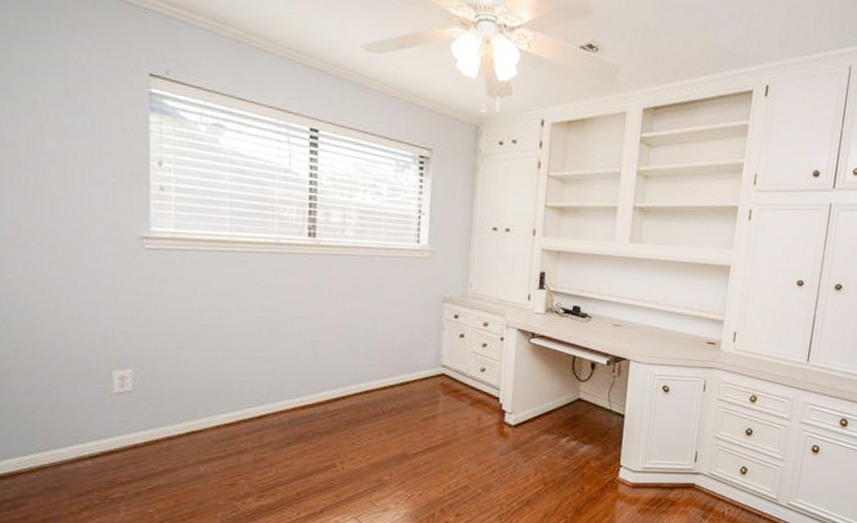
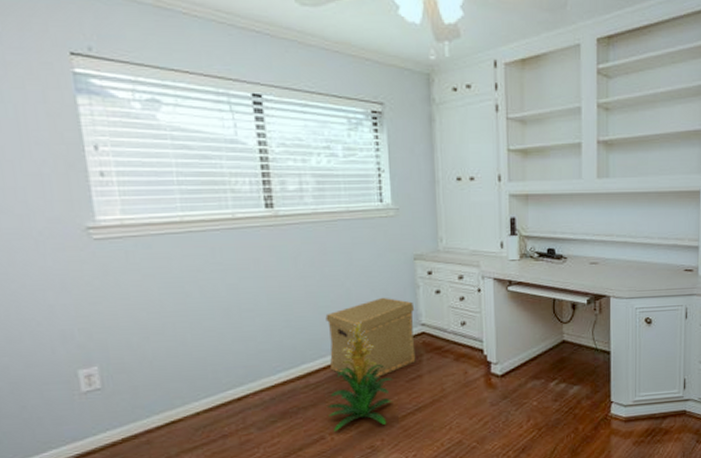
indoor plant: none [341,355,409,461] -> present [326,321,393,432]
cardboard box: none [350,334,438,415] -> present [325,297,416,381]

